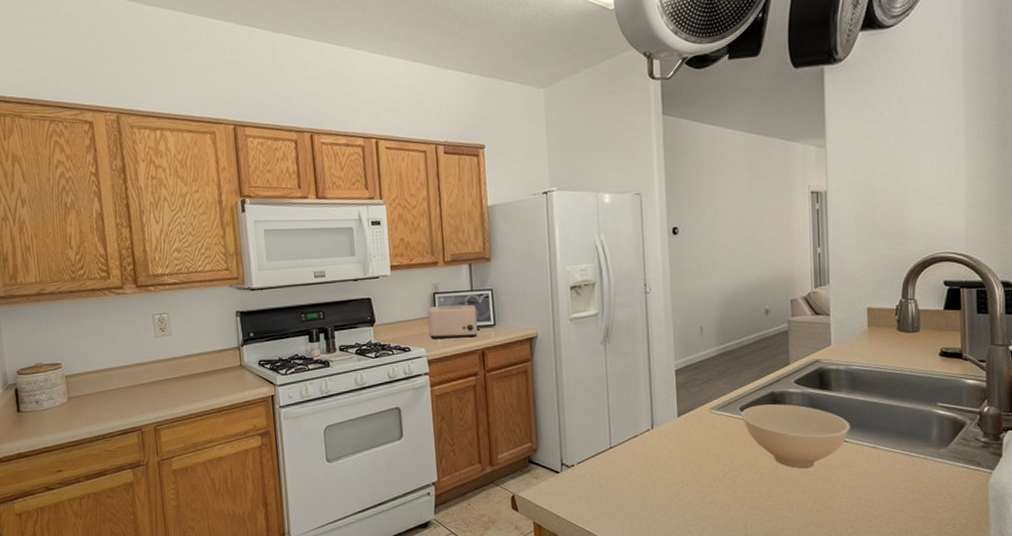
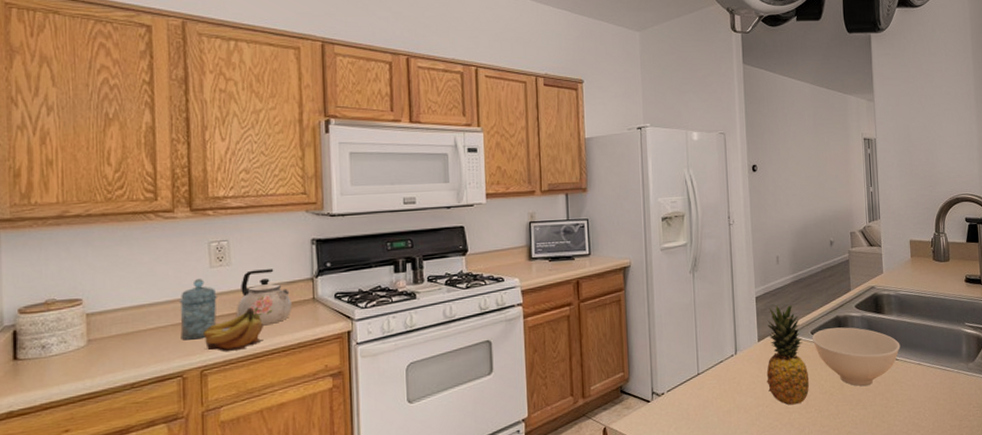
canister: none [133,347,164,400] -> present [179,279,219,340]
fruit: none [154,372,201,411] -> present [203,307,263,353]
kettle: none [178,338,224,389] -> present [236,269,292,326]
toaster: present [428,304,480,340] -> none [523,233,575,269]
fruit: none [687,379,737,484] -> present [766,305,810,405]

